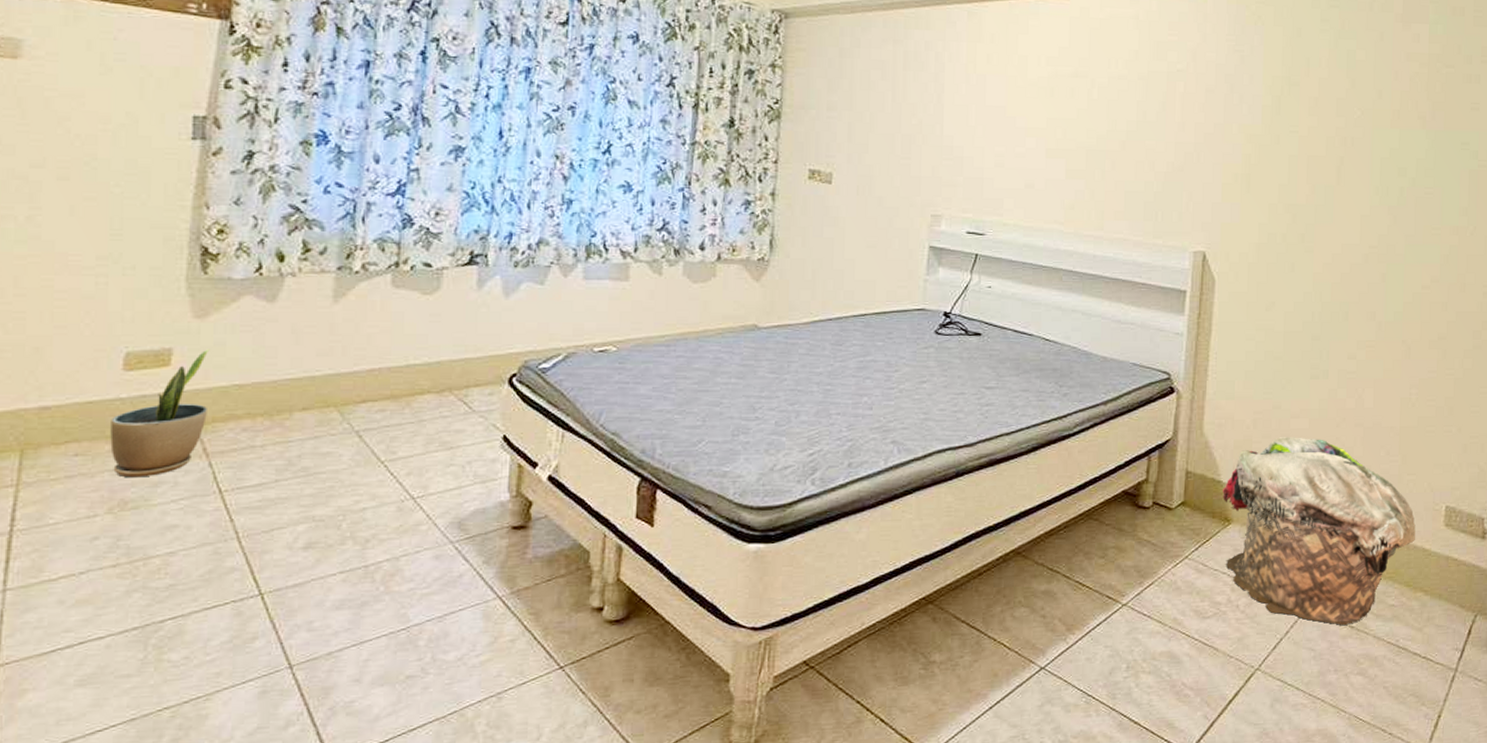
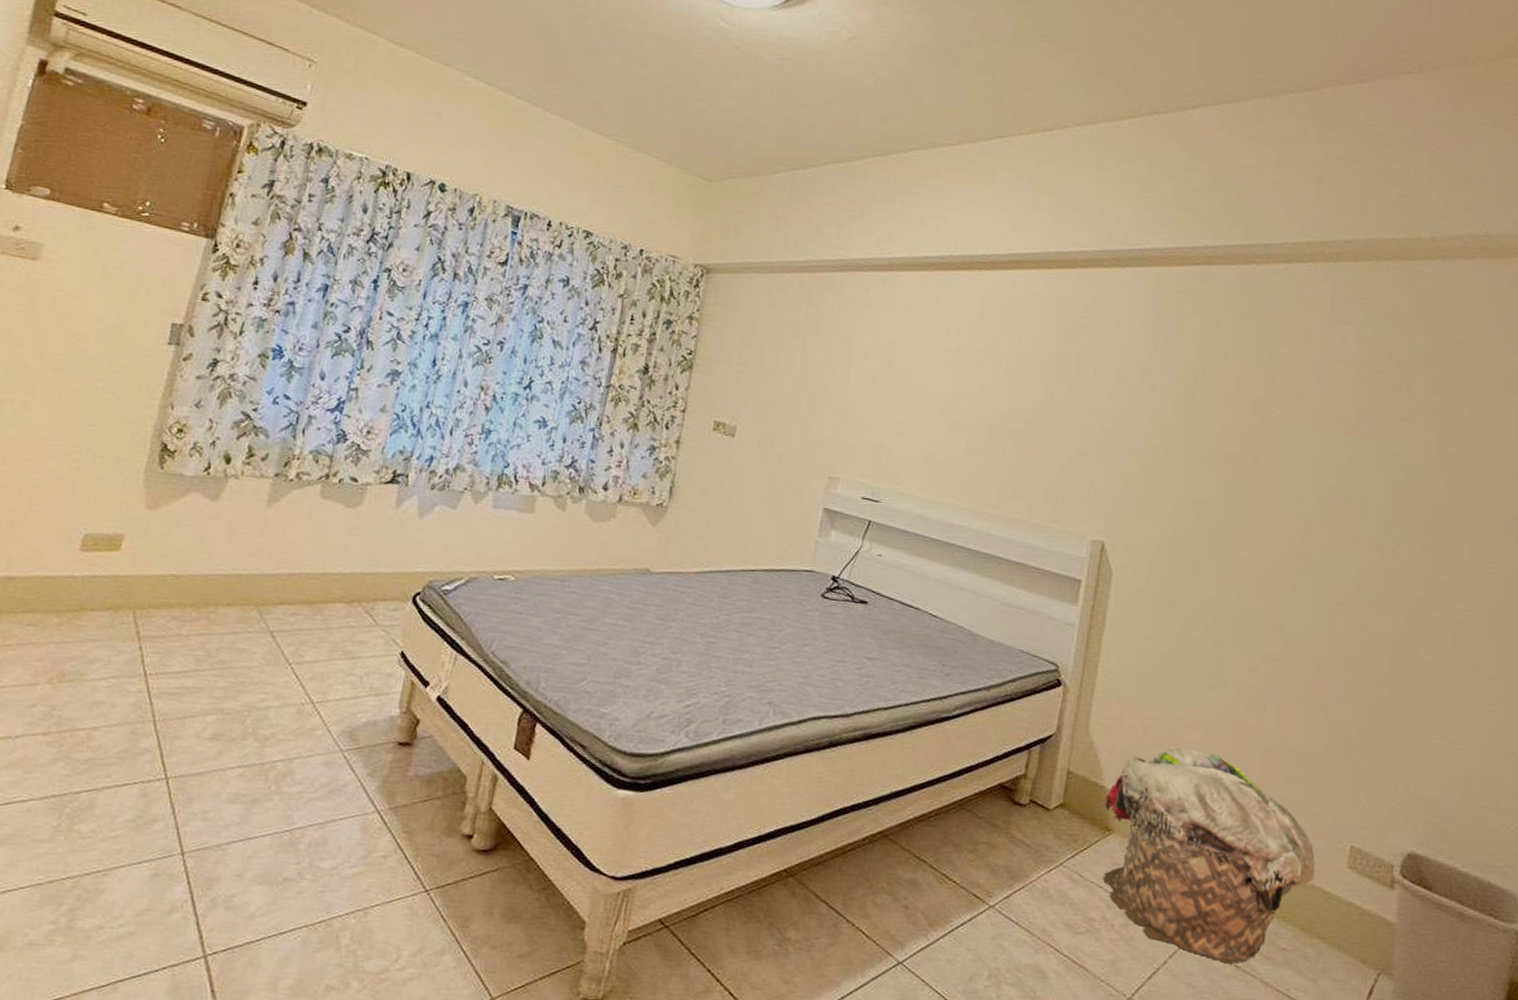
potted plant: present [110,349,210,478] -> none [58,538,156,653]

